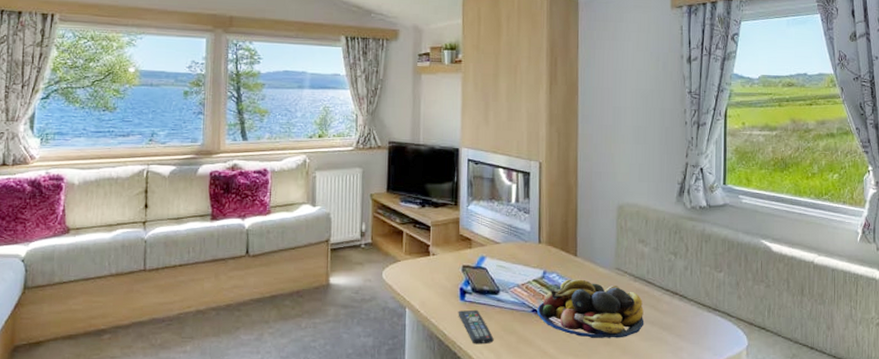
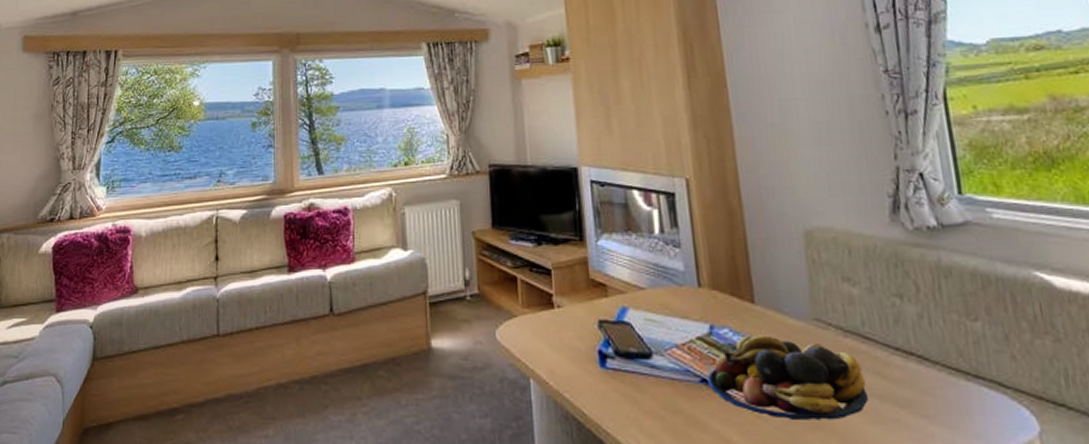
remote control: present [458,309,494,345] -> none [599,380,652,429]

